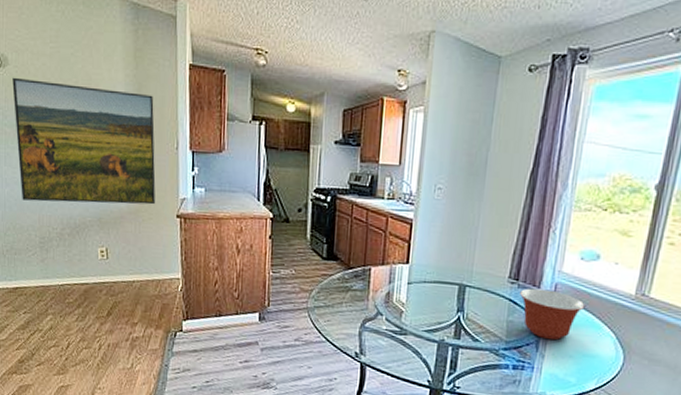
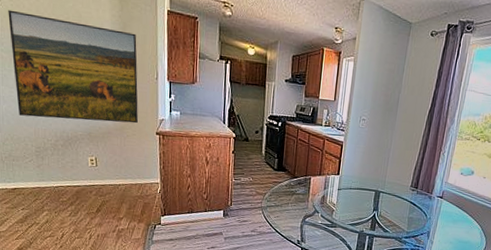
mixing bowl: present [520,288,585,340] -> none [418,194,462,231]

